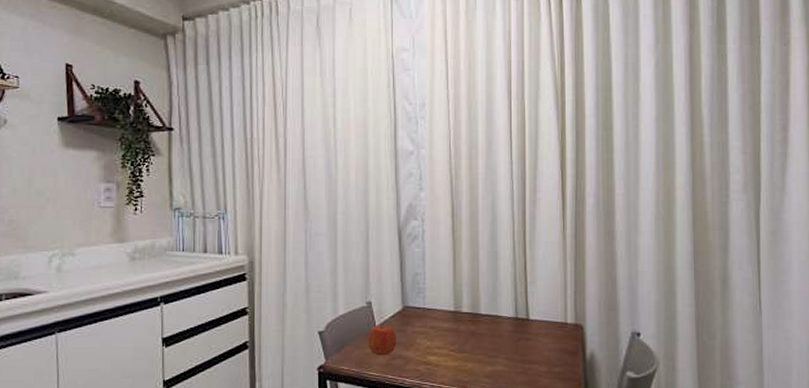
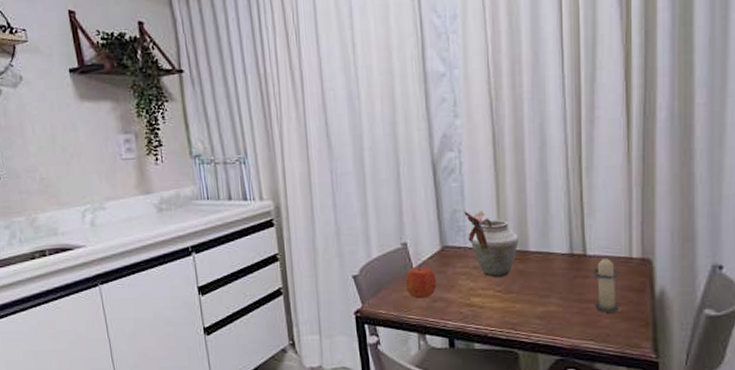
vase: none [424,274,471,337] -> present [464,210,519,277]
candle: none [534,319,557,373] -> present [593,254,620,313]

